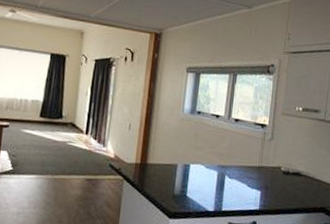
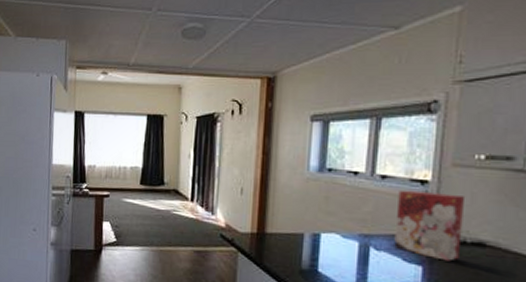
cereal box: none [242,131,290,187] -> present [394,190,466,261]

